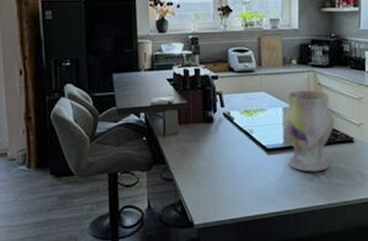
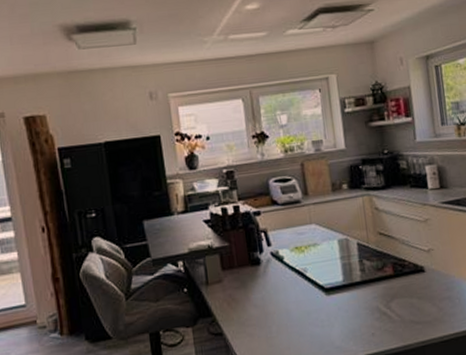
vase: present [283,89,335,172] -> none [339,216,400,311]

